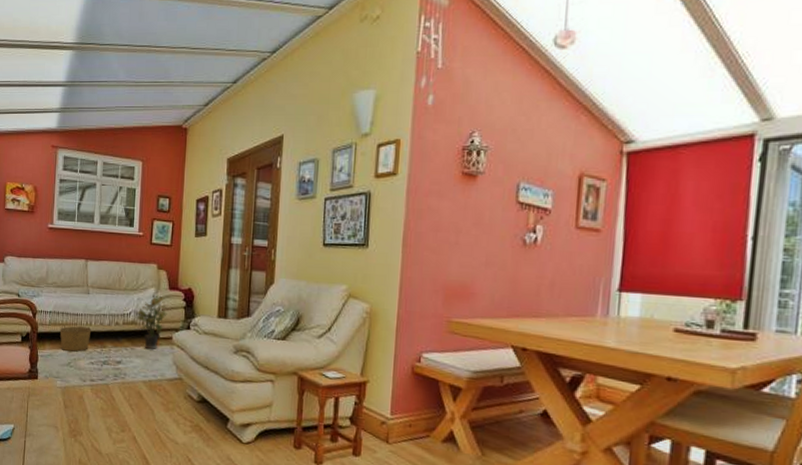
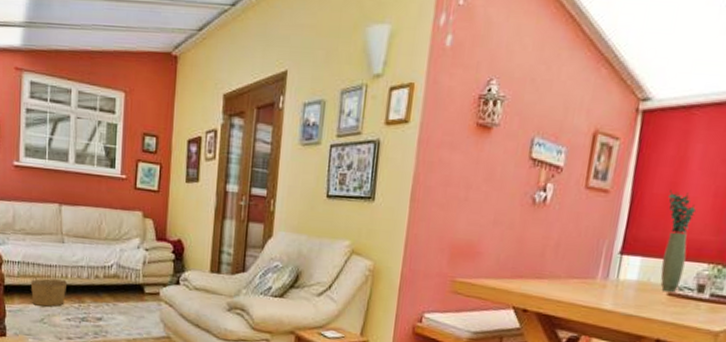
potted plant: present [137,295,168,350] -> none [120,246,155,307]
vase: none [662,226,694,330] -> present [660,189,696,293]

